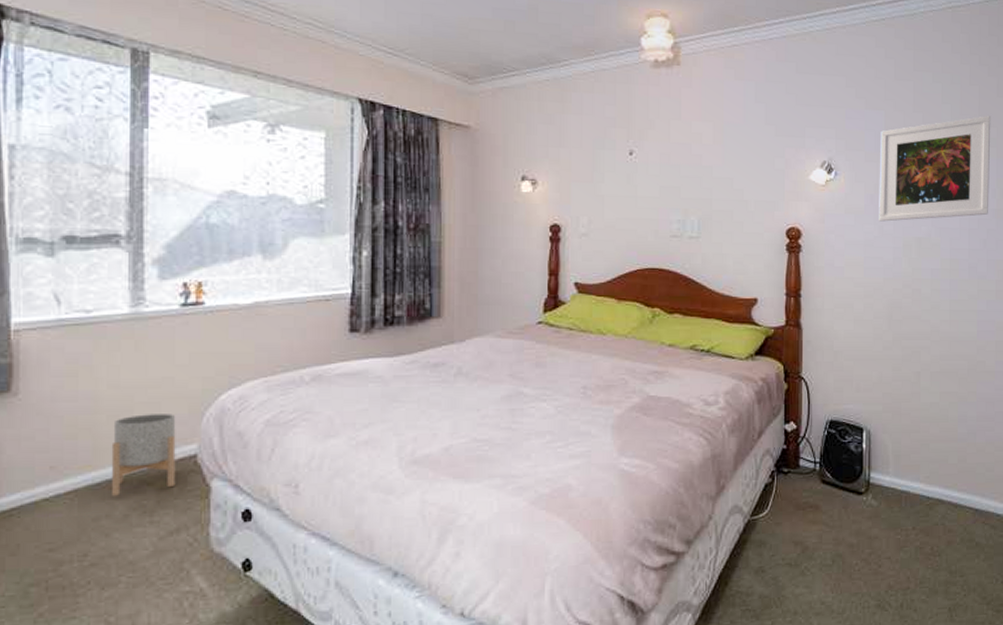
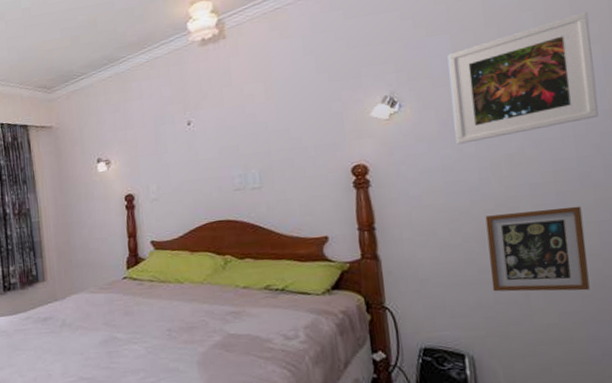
picture frame: none [892,294,967,374] -> present [485,205,590,292]

